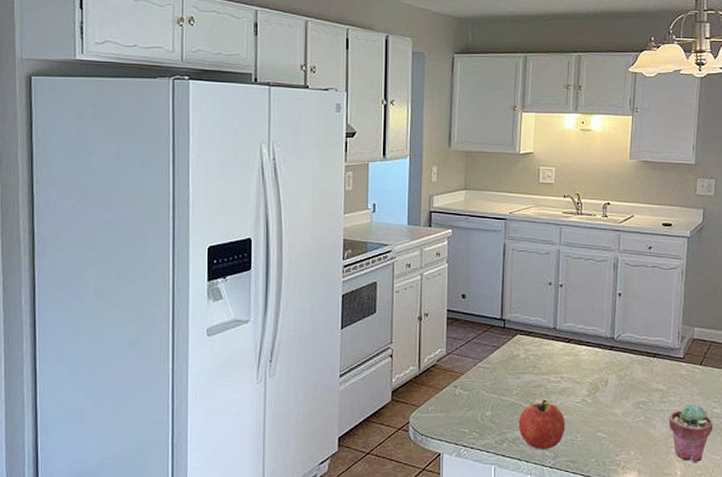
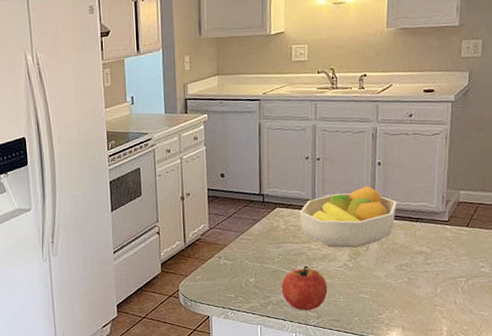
fruit bowl: none [540,316,636,382] -> present [299,185,397,248]
potted succulent: present [669,403,713,463] -> none [433,263,481,320]

